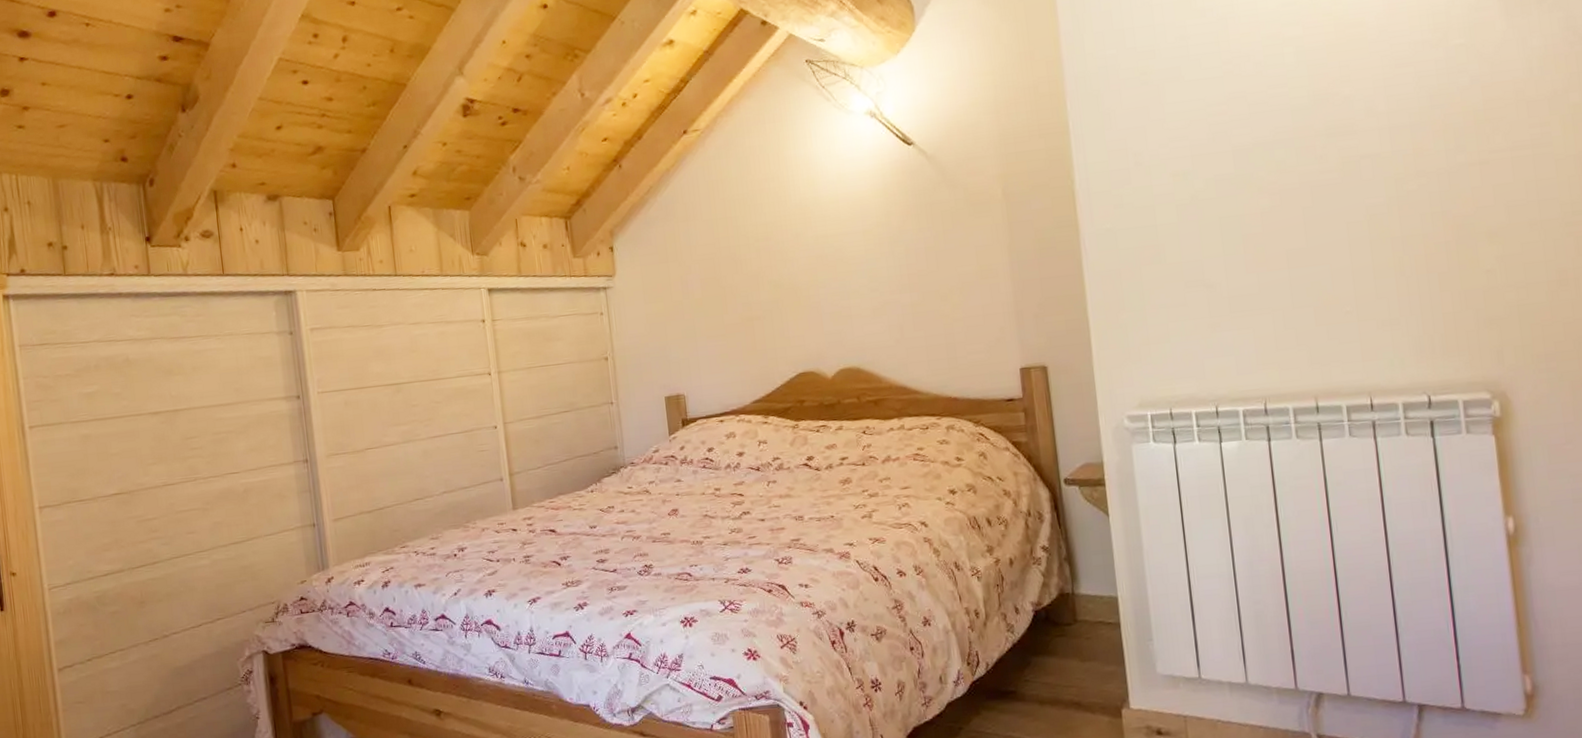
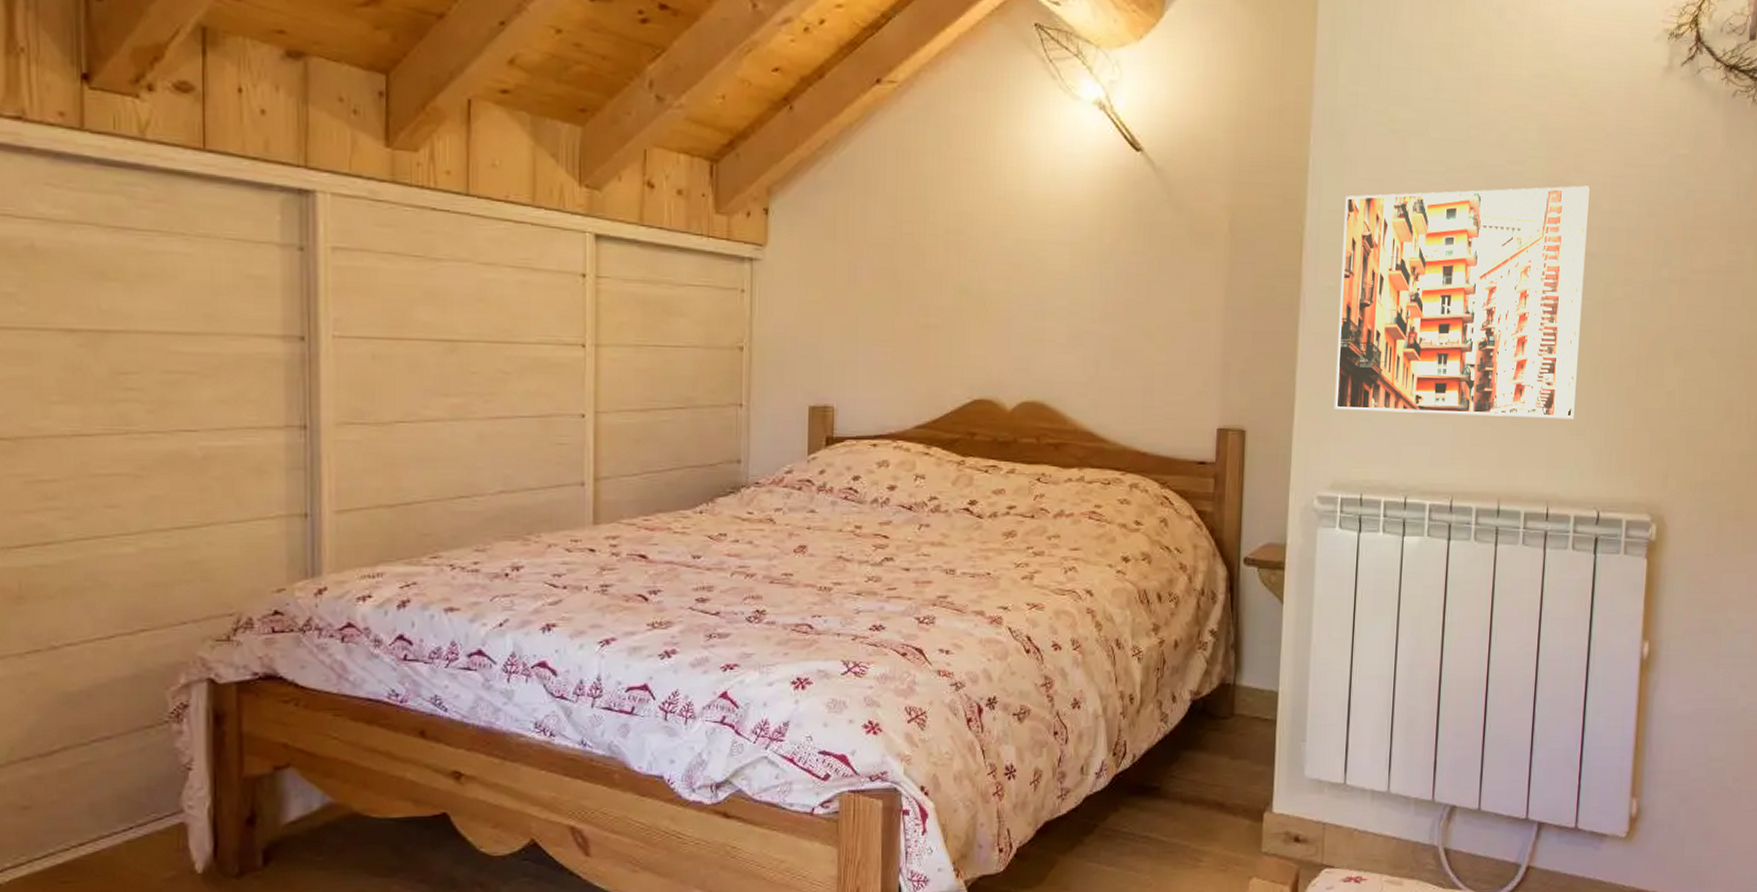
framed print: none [1109,92,1384,336] -> present [1334,185,1590,419]

